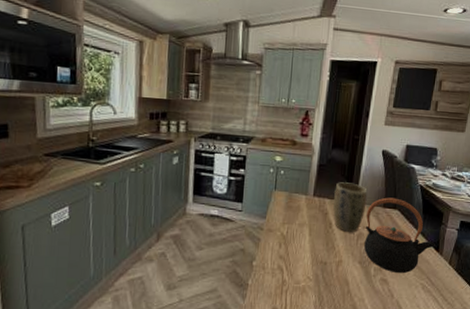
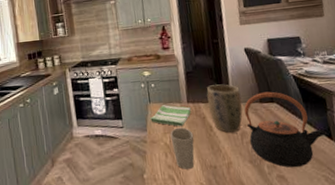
dish towel: none [271,194,315,218] -> present [149,105,191,126]
cup: none [288,219,312,262] -> present [170,127,195,169]

